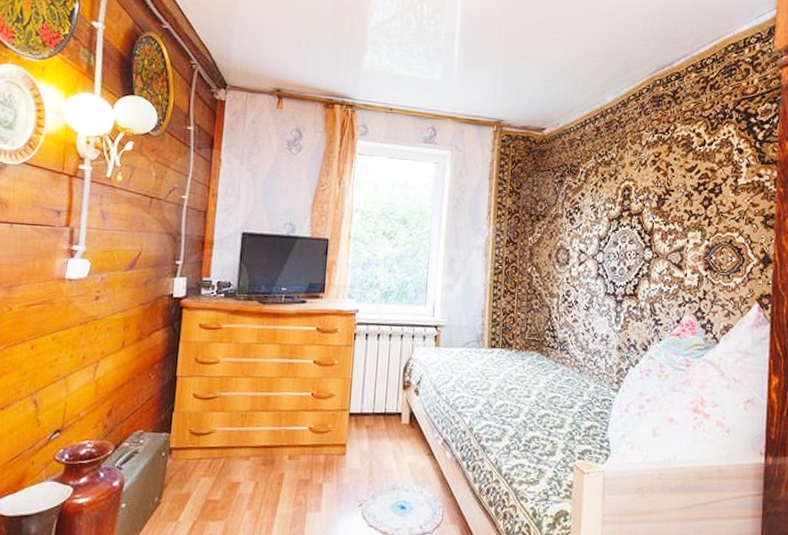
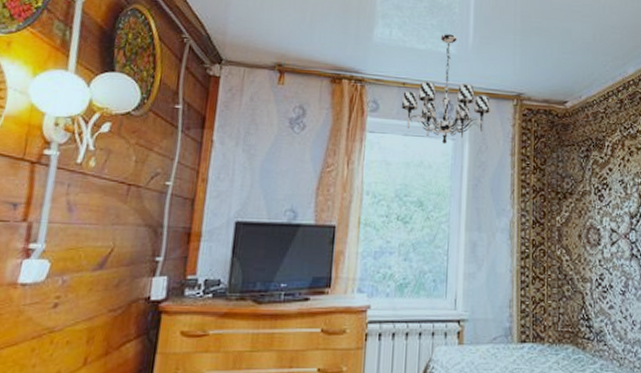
chandelier: none [388,61,471,167] -> present [401,34,490,144]

